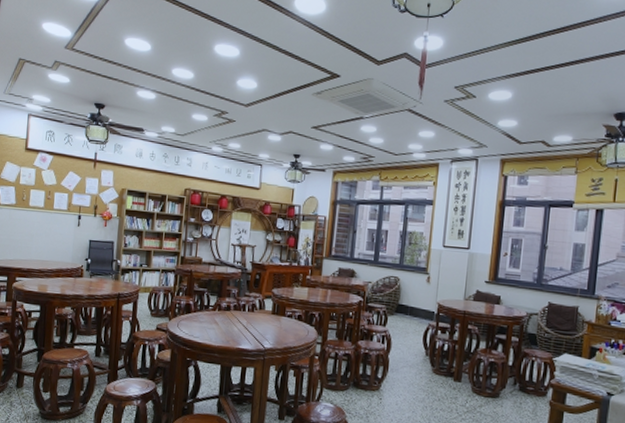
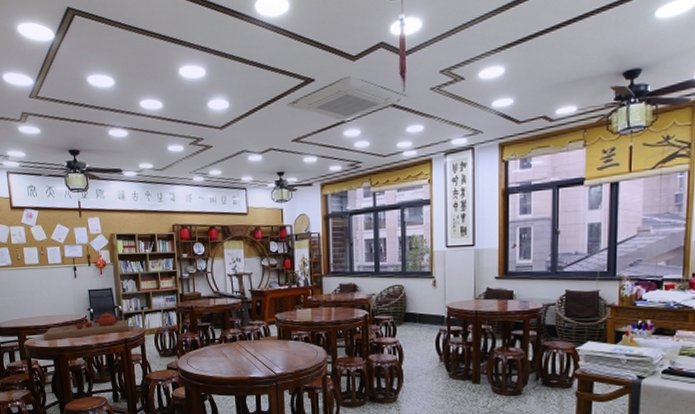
tea set: none [34,263,125,288] -> present [44,311,129,341]

